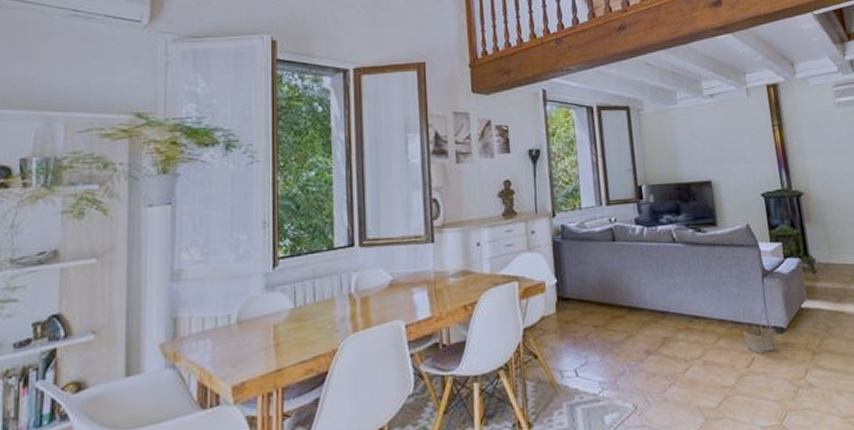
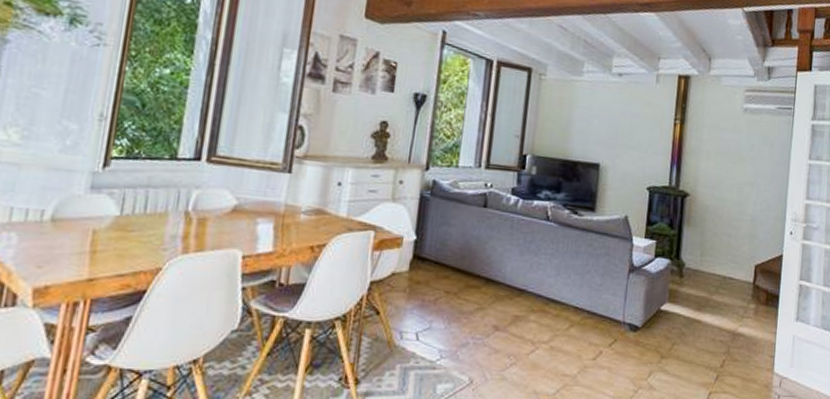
basket: present [742,303,775,354] -> none [596,295,628,349]

